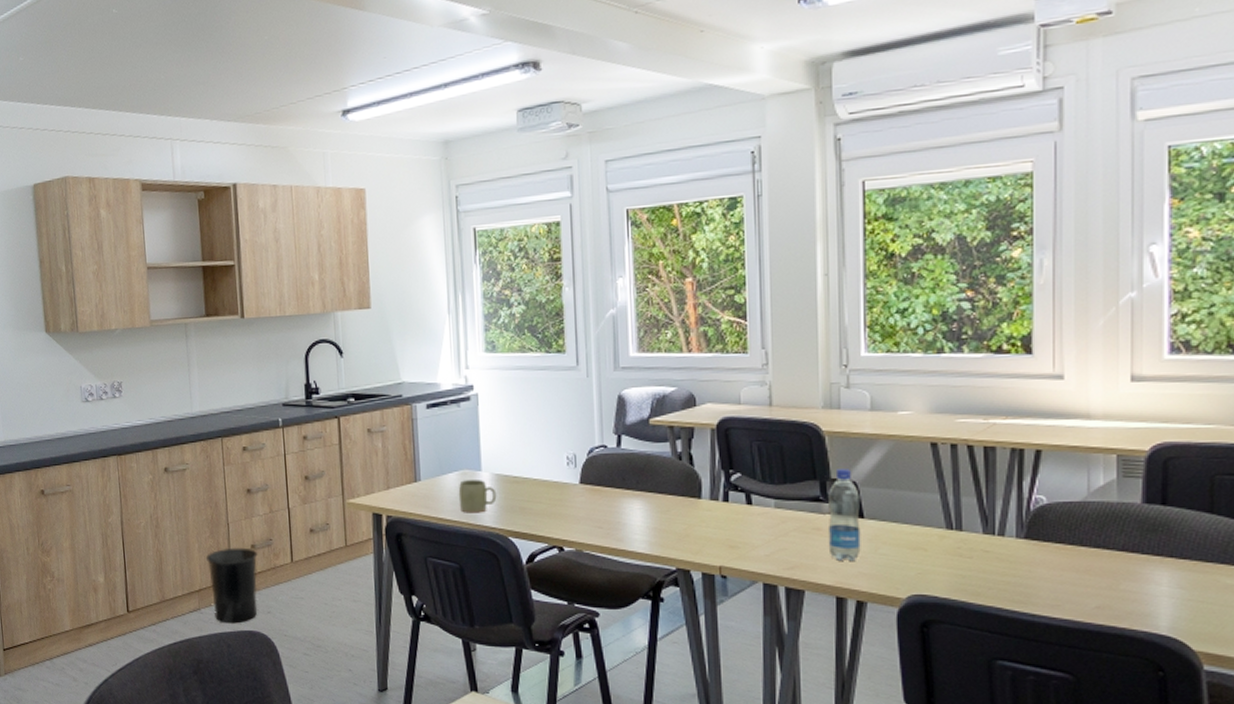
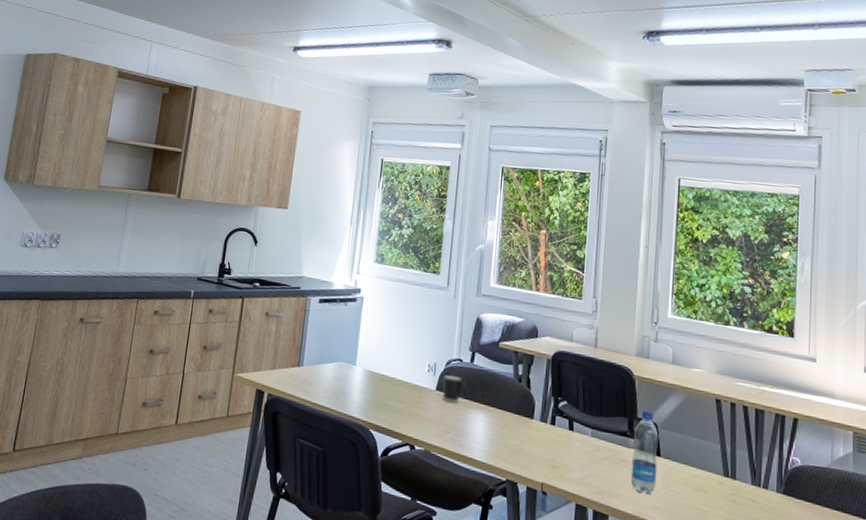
waste bin: present [206,547,258,624] -> none [94,402,147,477]
mug: present [458,480,497,513] -> none [332,371,366,403]
mug: none [586,464,618,495] -> present [442,375,468,403]

